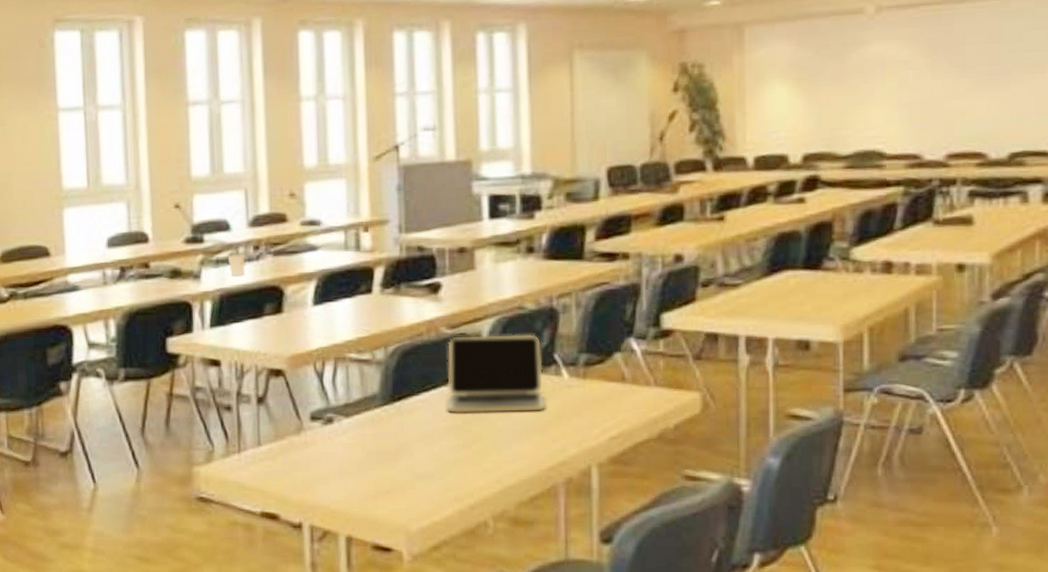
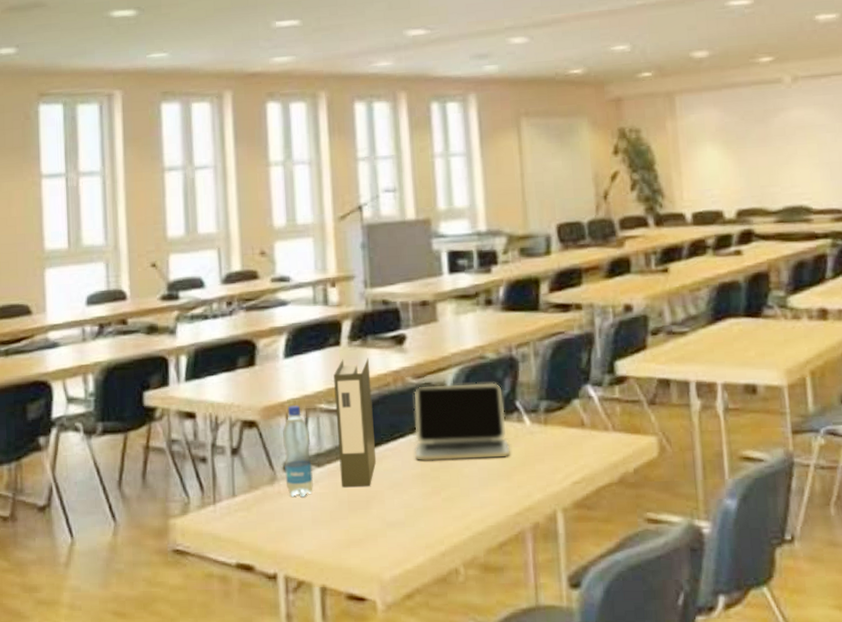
cup: present [227,253,247,278] -> none [202,309,221,332]
bottle: none [310,354,341,447] -> present [283,405,313,497]
binder: none [364,306,407,438] -> present [333,358,377,487]

